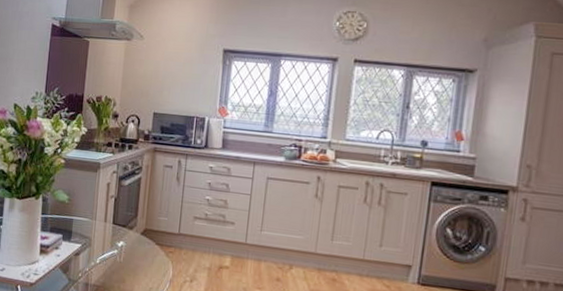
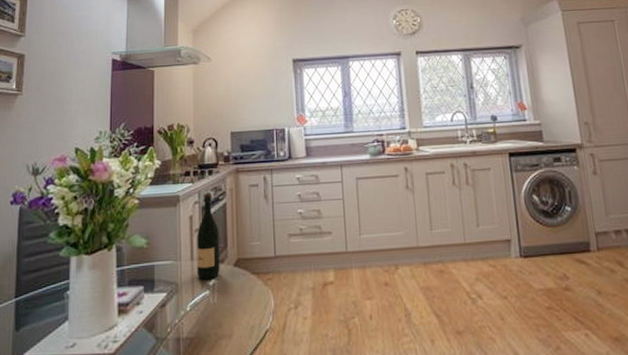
wine bottle: none [108,165,132,241] -> present [197,193,220,280]

